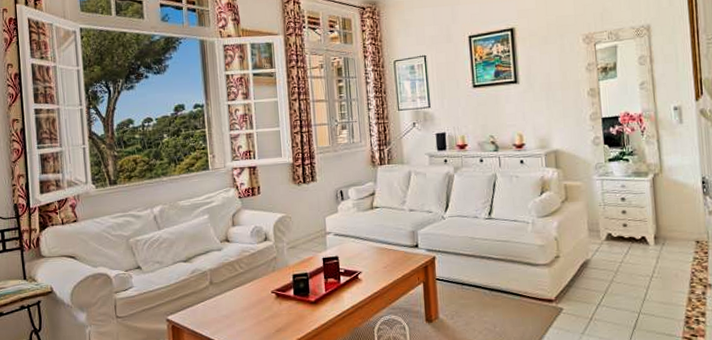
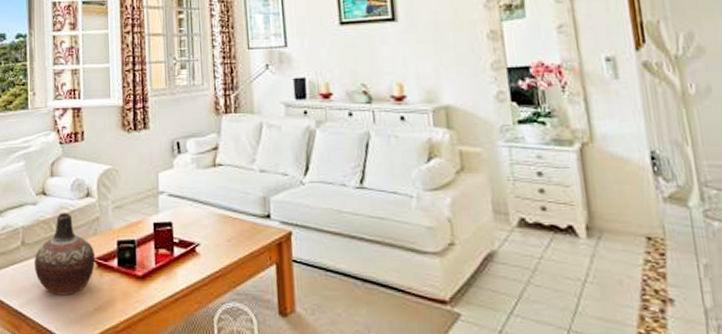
vase: none [221,255,275,323] -> present [33,212,96,295]

